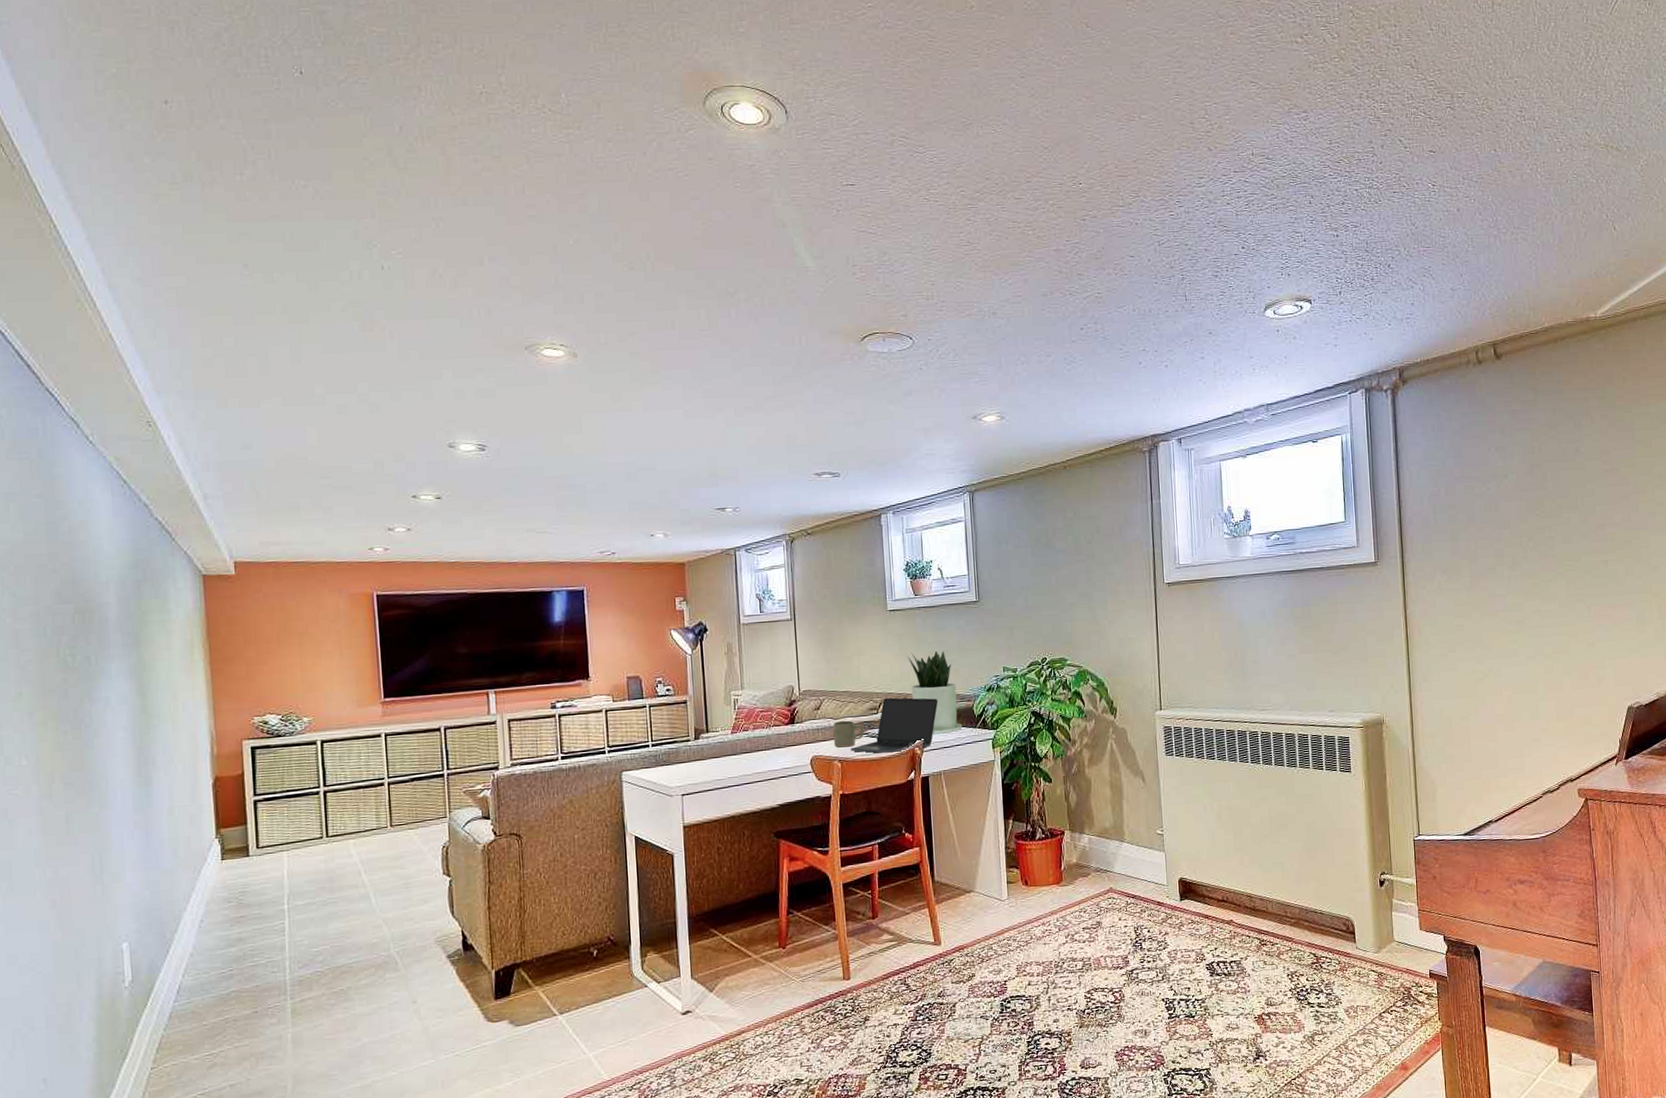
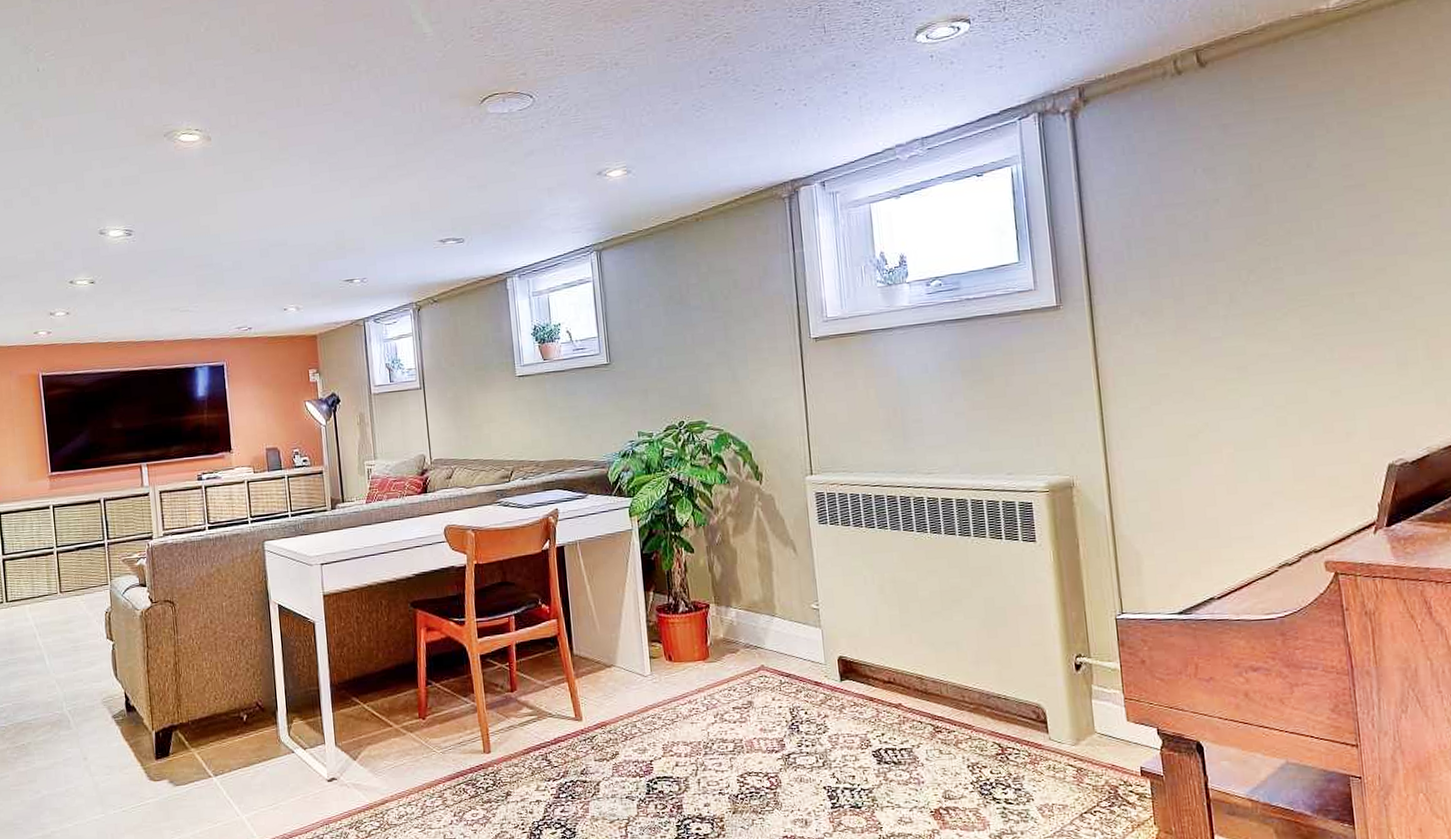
mug: present [832,720,865,748] -> none [464,489,497,517]
laptop: present [851,697,939,754] -> none [484,465,572,523]
planter: present [908,650,963,735] -> none [538,415,598,503]

